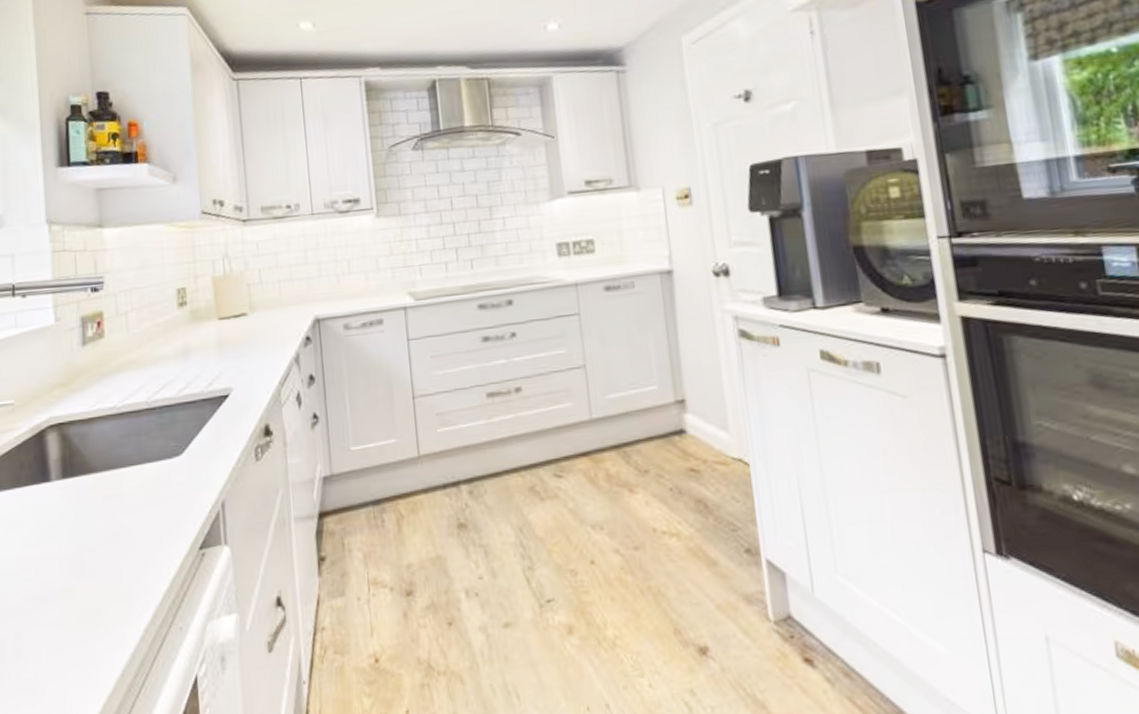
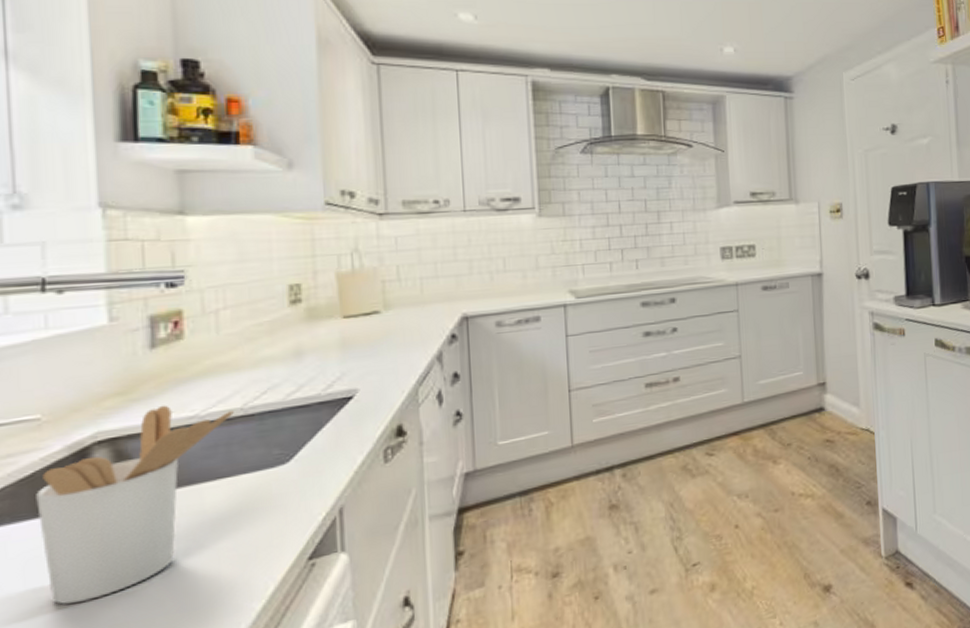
utensil holder: none [12,396,141,566] -> present [36,405,234,605]

